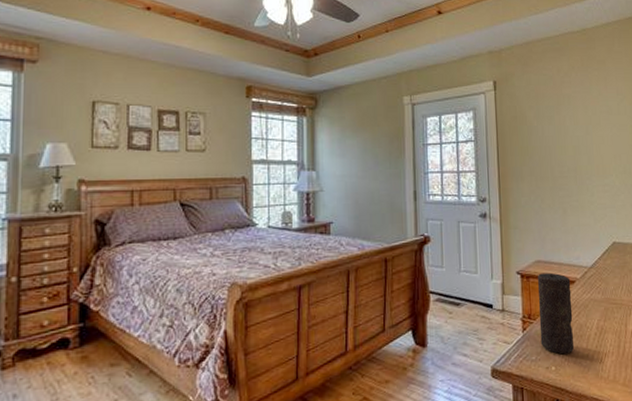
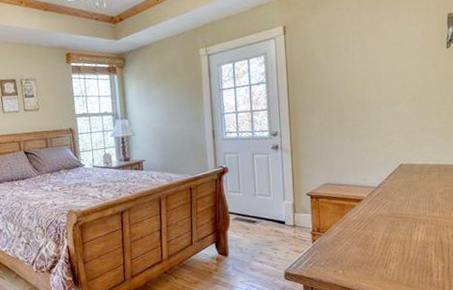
candle: present [537,272,574,354] -> none [326,193,361,261]

